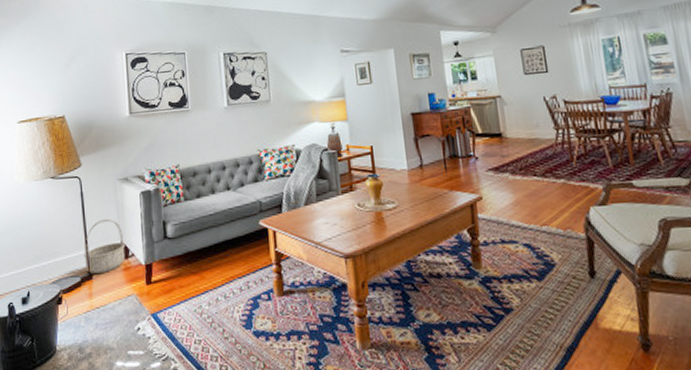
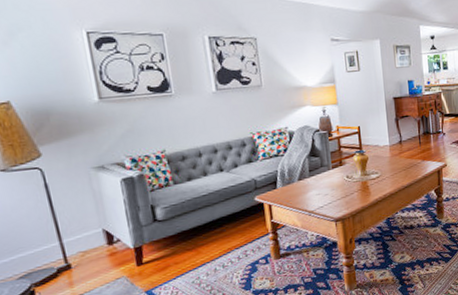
basket: present [84,218,125,275] -> none [57,208,110,264]

